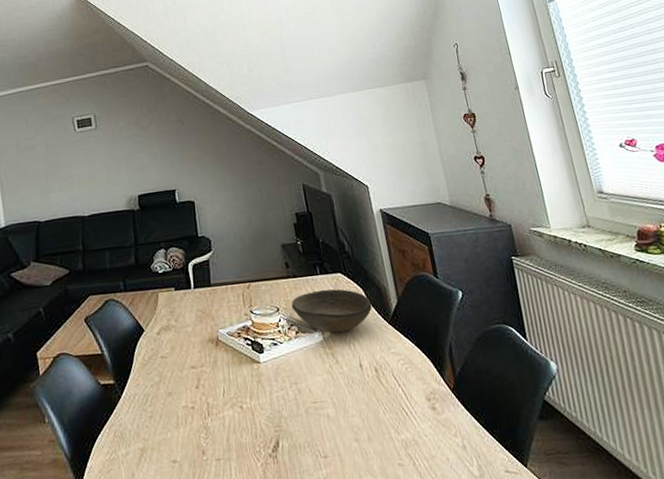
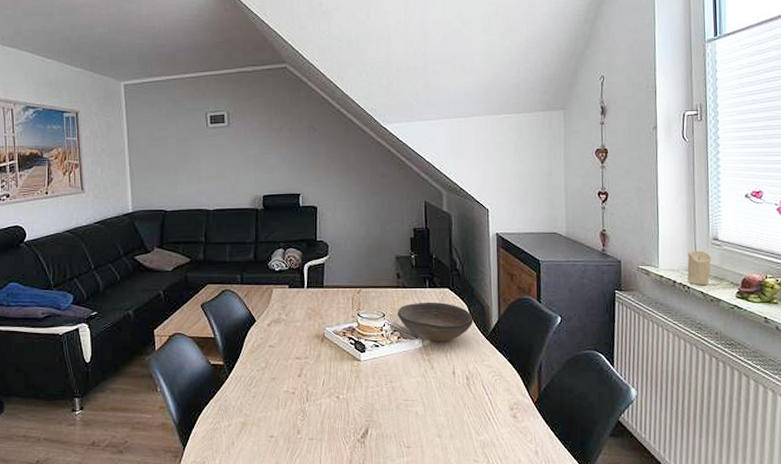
candle: none [576,206,605,242] -> present [687,251,712,286]

